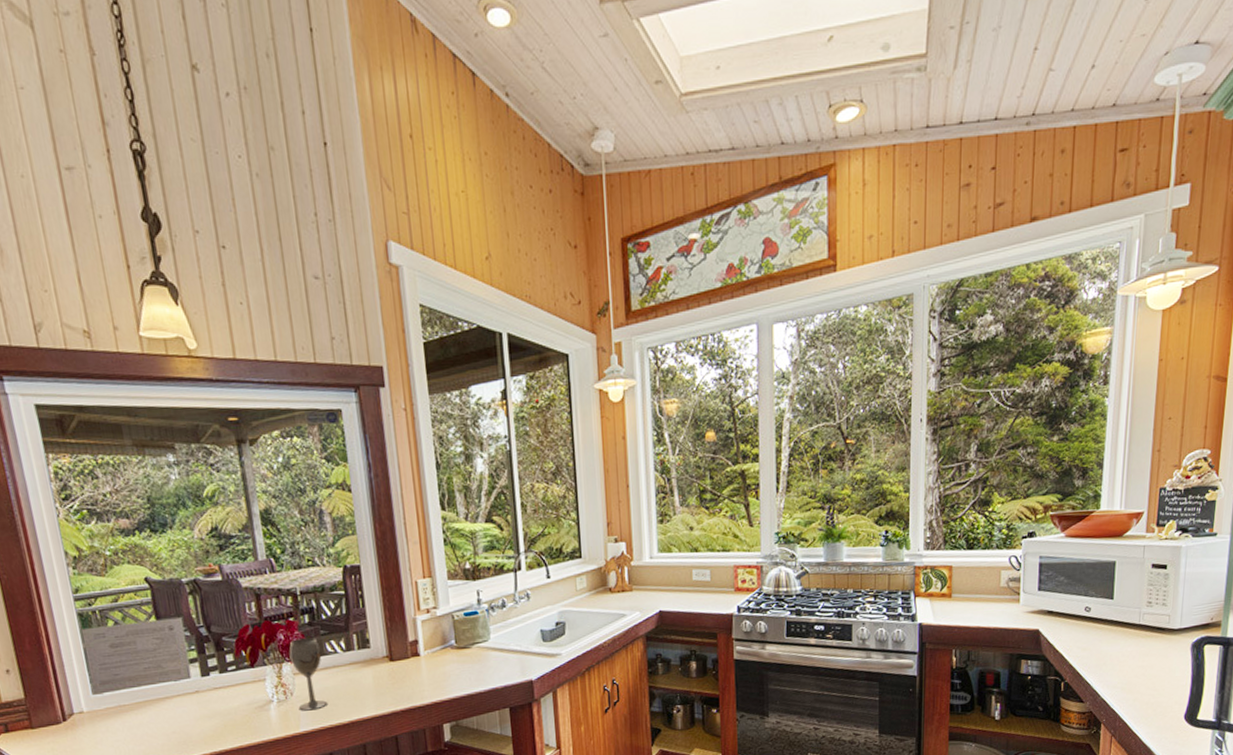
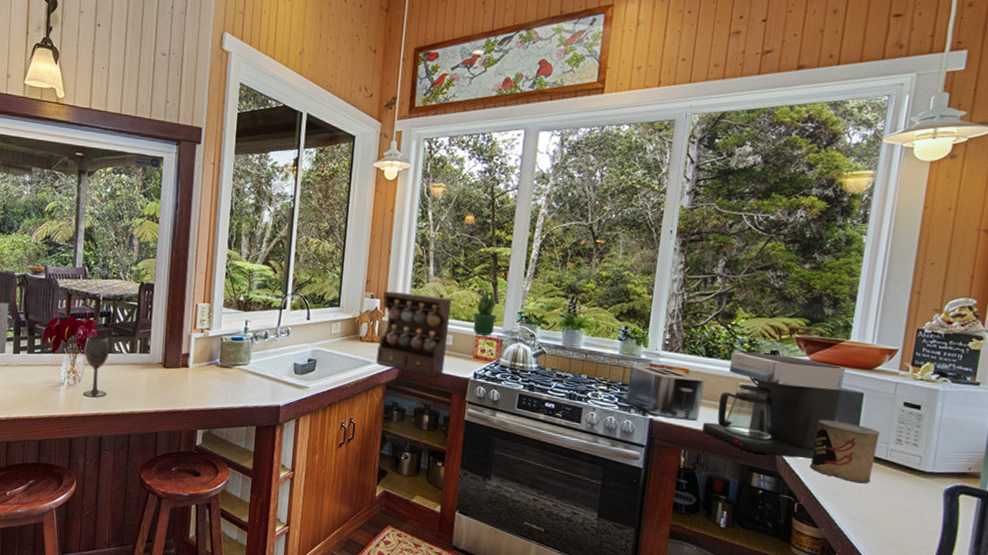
spice rack: none [627,529,705,620] -> present [376,291,452,378]
planter: none [728,512,753,564] -> present [473,289,498,336]
toaster: none [894,568,969,621] -> present [625,365,705,421]
coffee maker: none [969,535,1098,640] -> present [701,351,846,460]
tin can: none [1072,593,1132,652] -> present [809,419,880,484]

